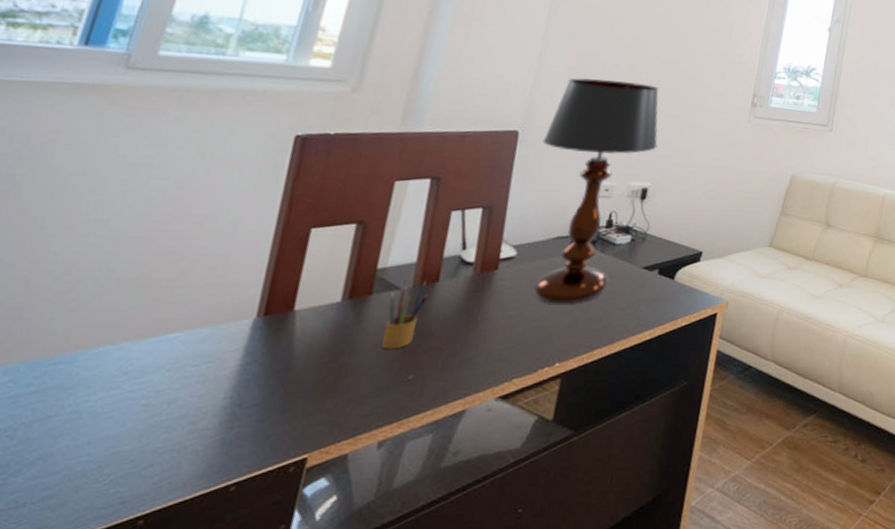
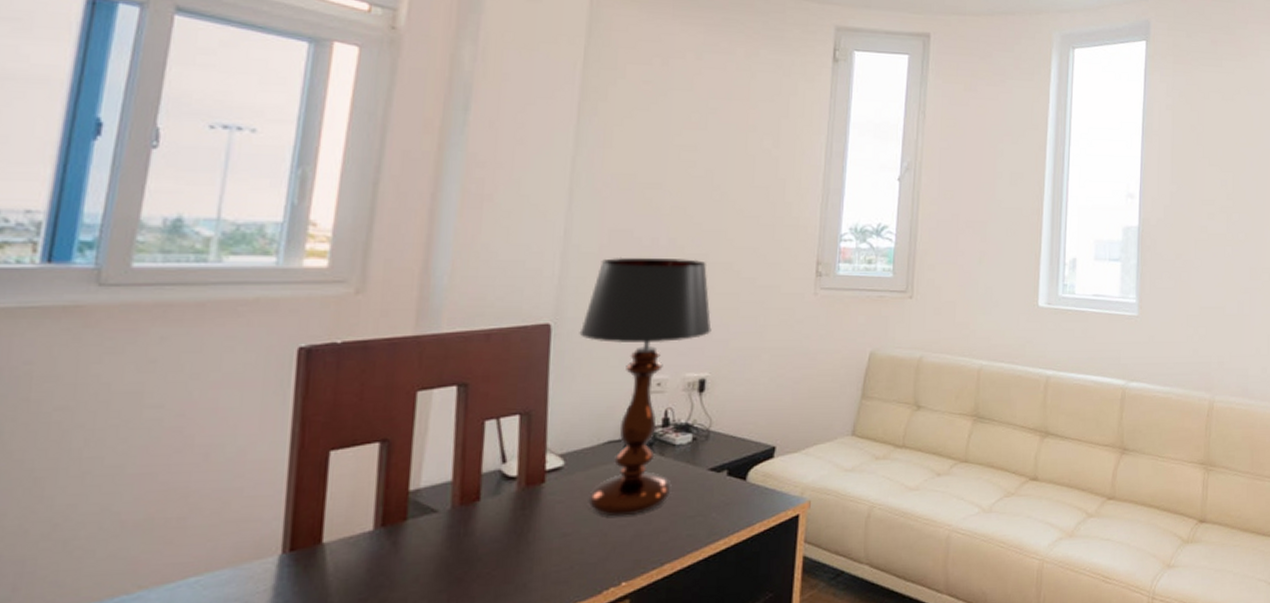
pencil box: present [380,281,429,349] -> none [423,501,471,580]

